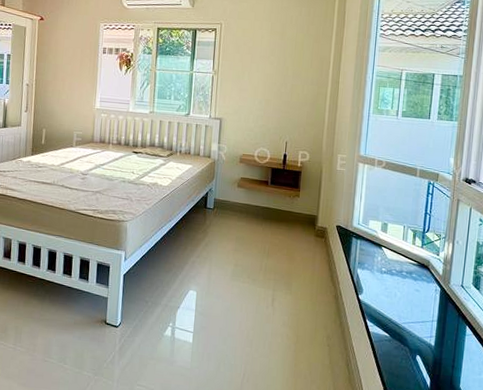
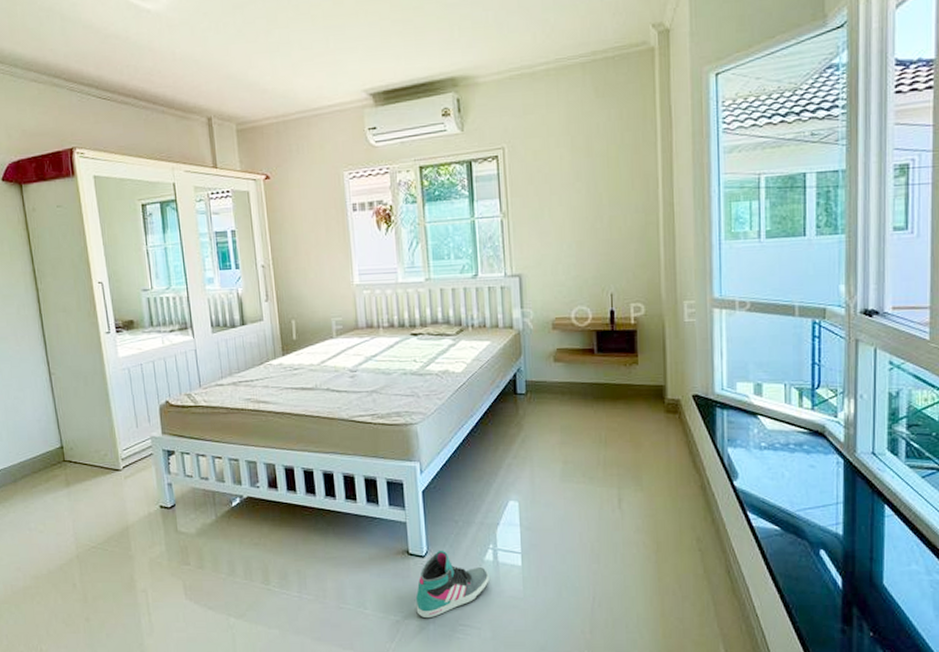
sneaker: none [105,323,166,378] -> present [415,550,489,619]

